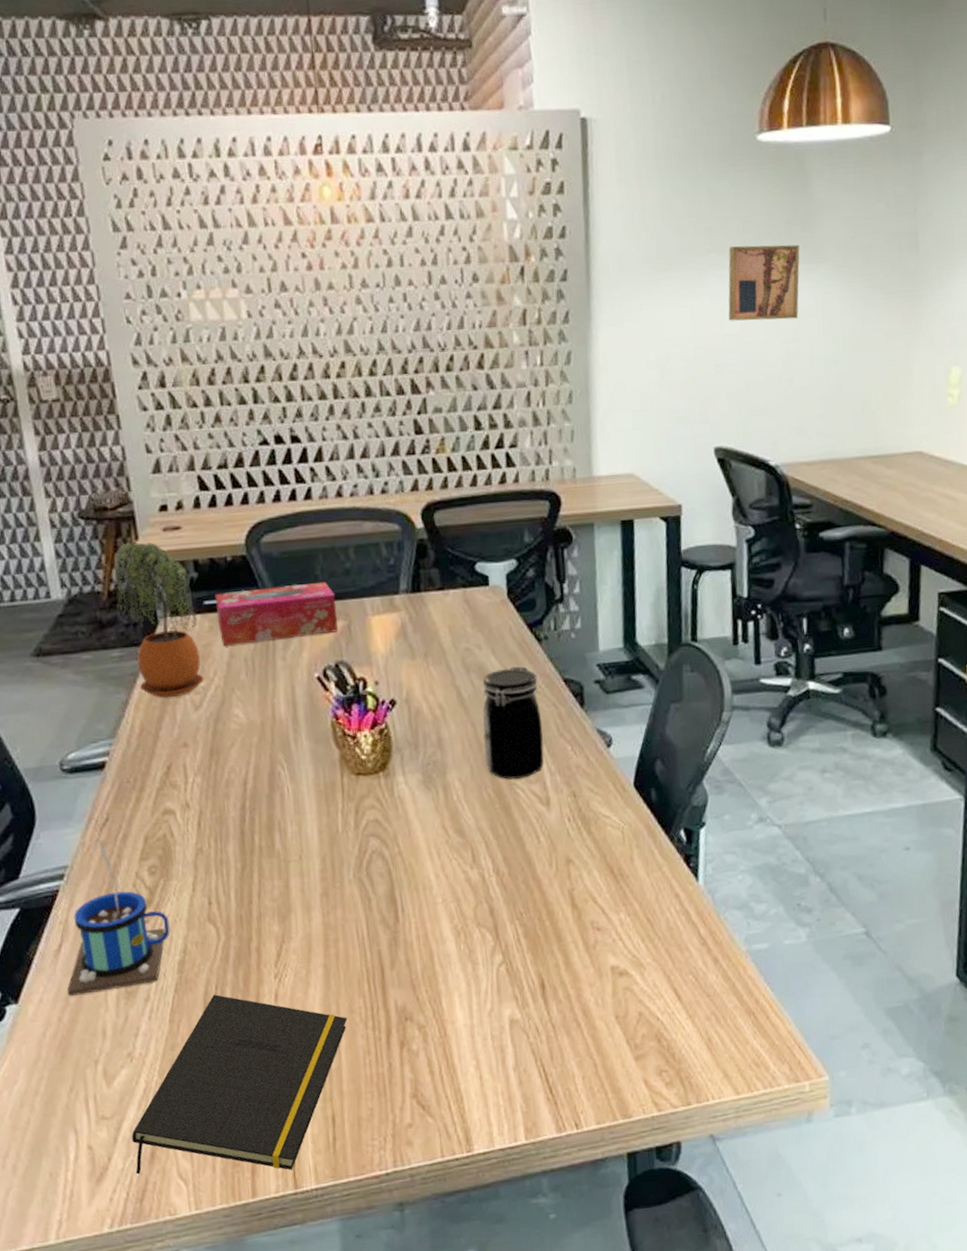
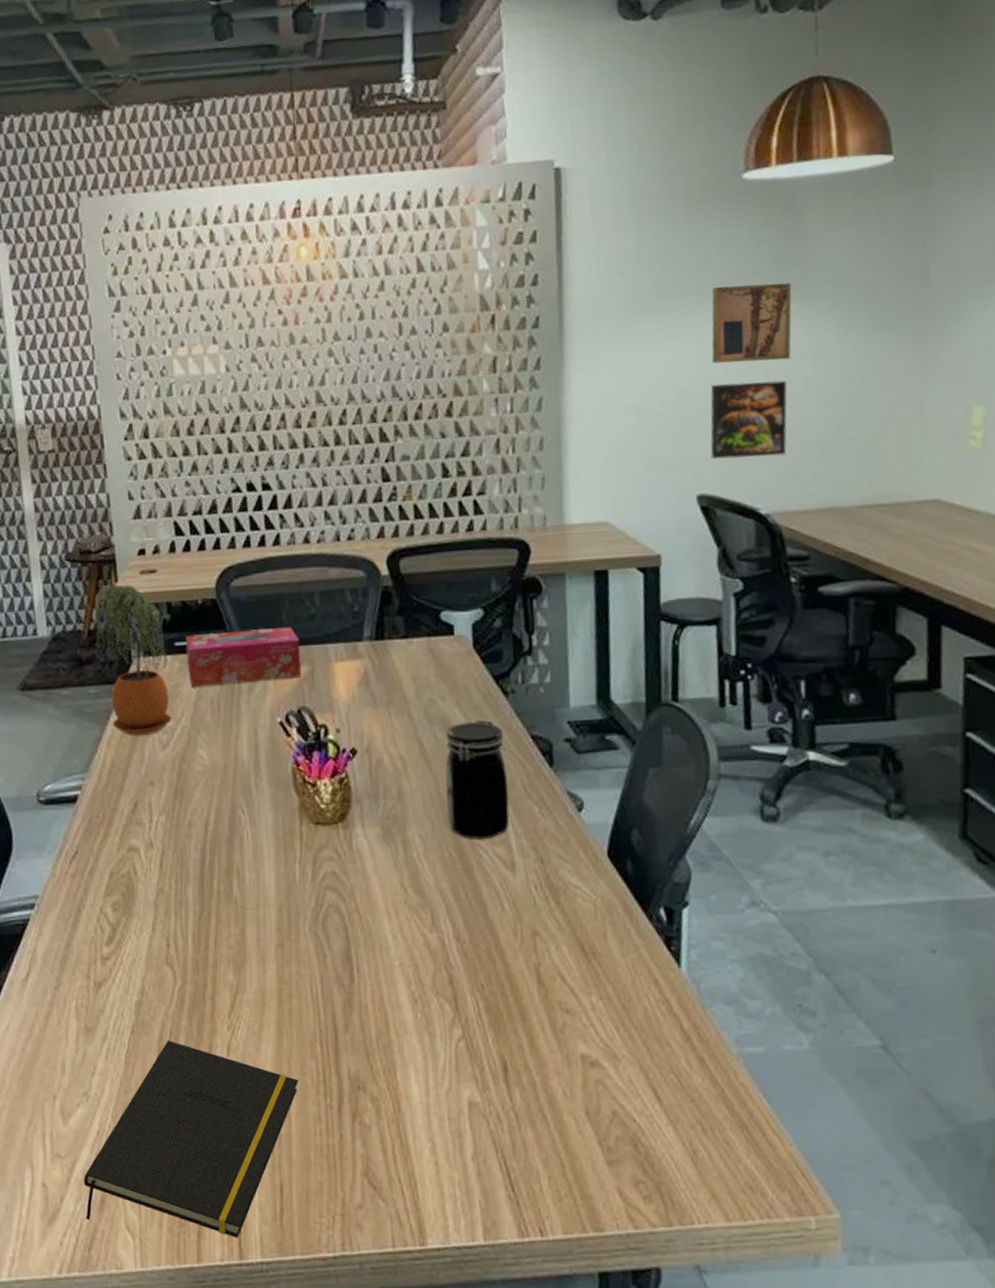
mug: present [67,838,170,996] -> none [32,871,130,1026]
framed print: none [726,339,795,414] -> present [710,380,787,459]

